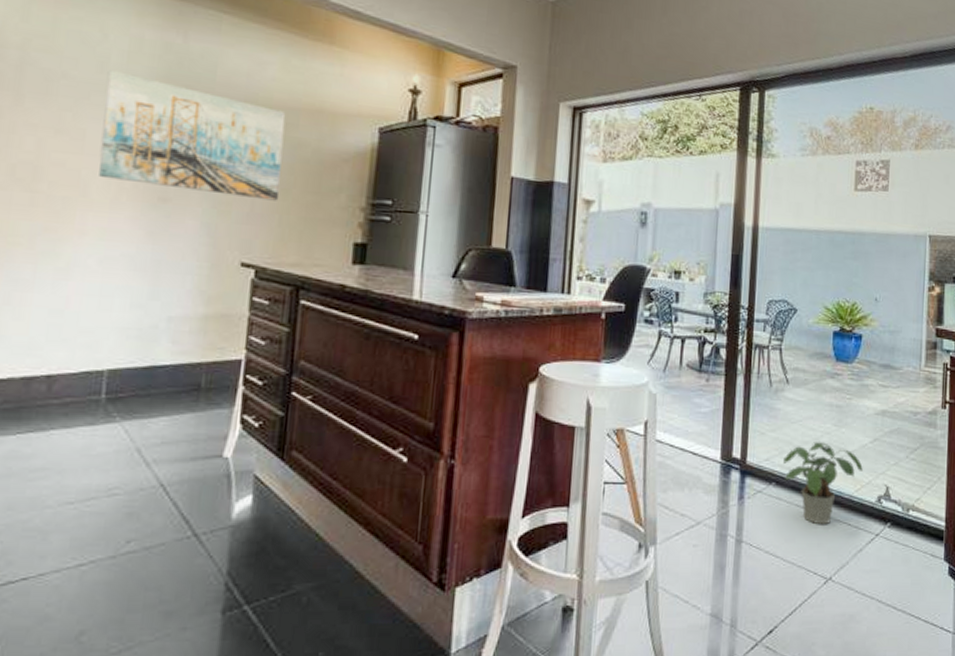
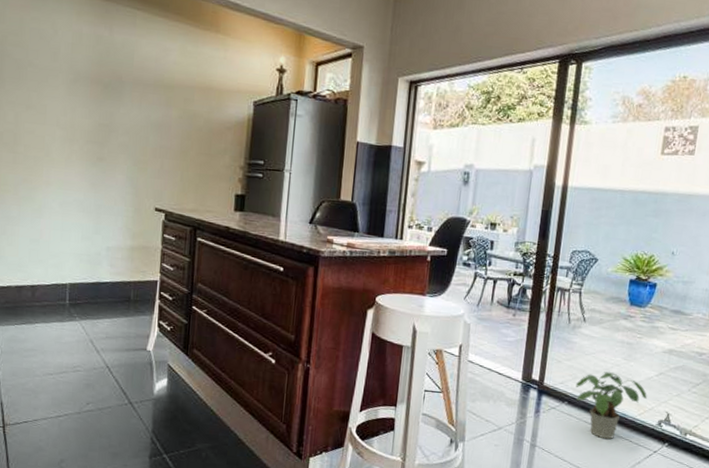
wall art: present [99,70,286,201] -> none [56,59,185,161]

